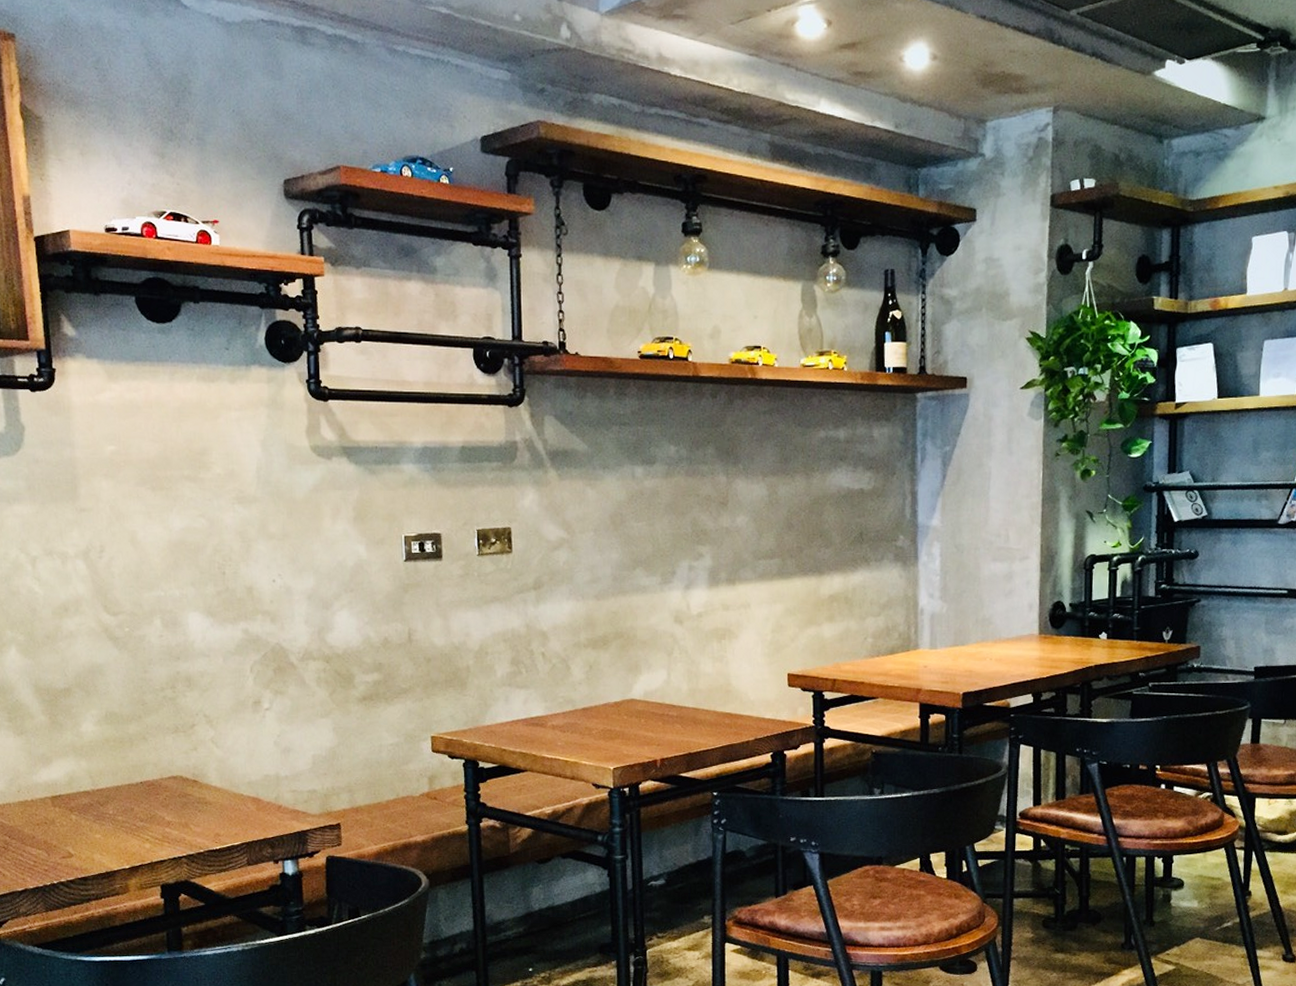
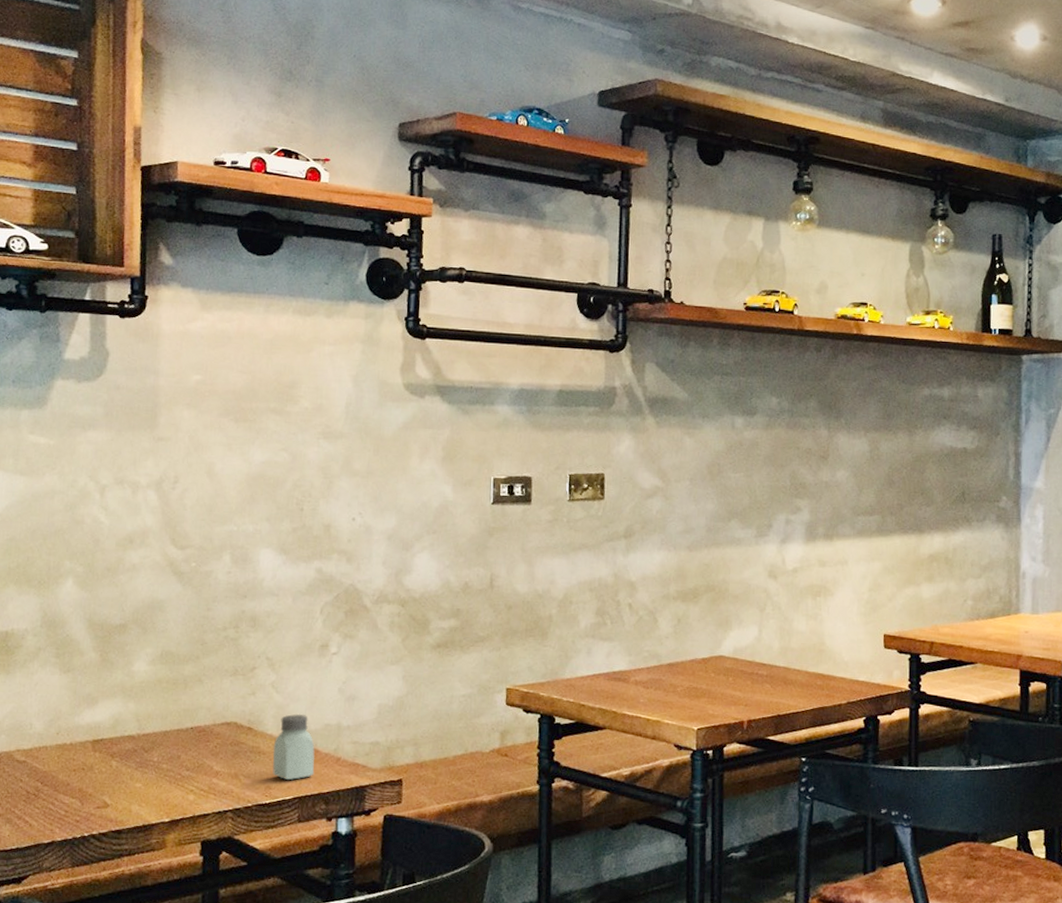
saltshaker: none [218,766,259,828] -> present [272,713,315,781]

